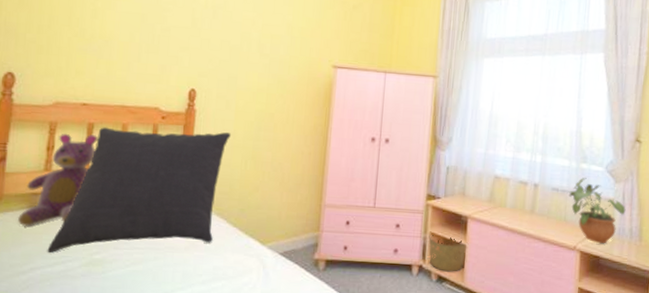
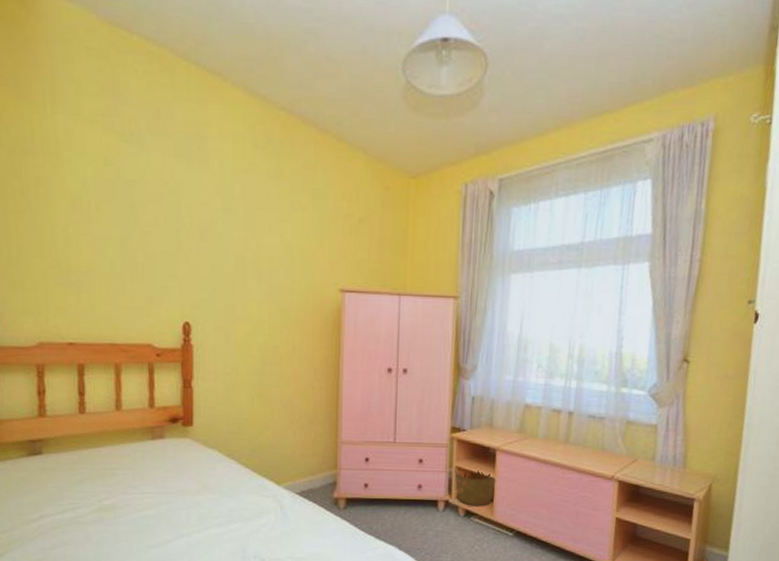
teddy bear: present [18,133,98,226] -> none [19,376,90,474]
cushion: present [47,127,231,253] -> none [54,368,233,500]
potted plant: present [567,178,626,244] -> none [604,403,670,473]

